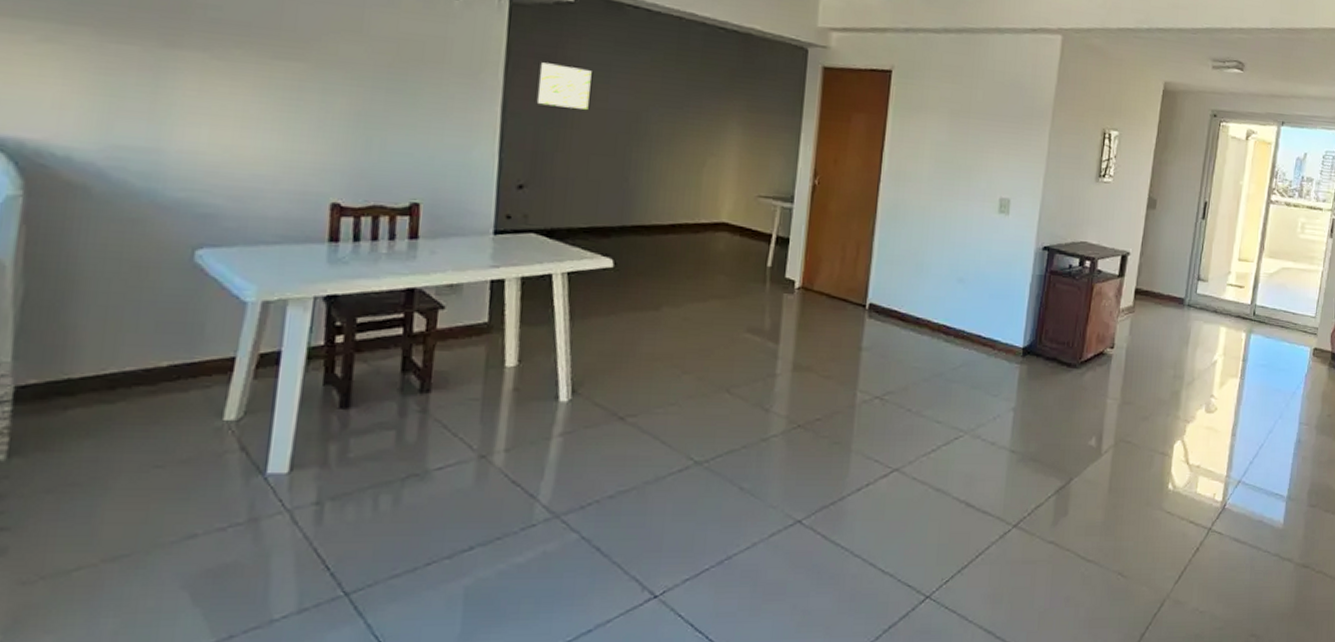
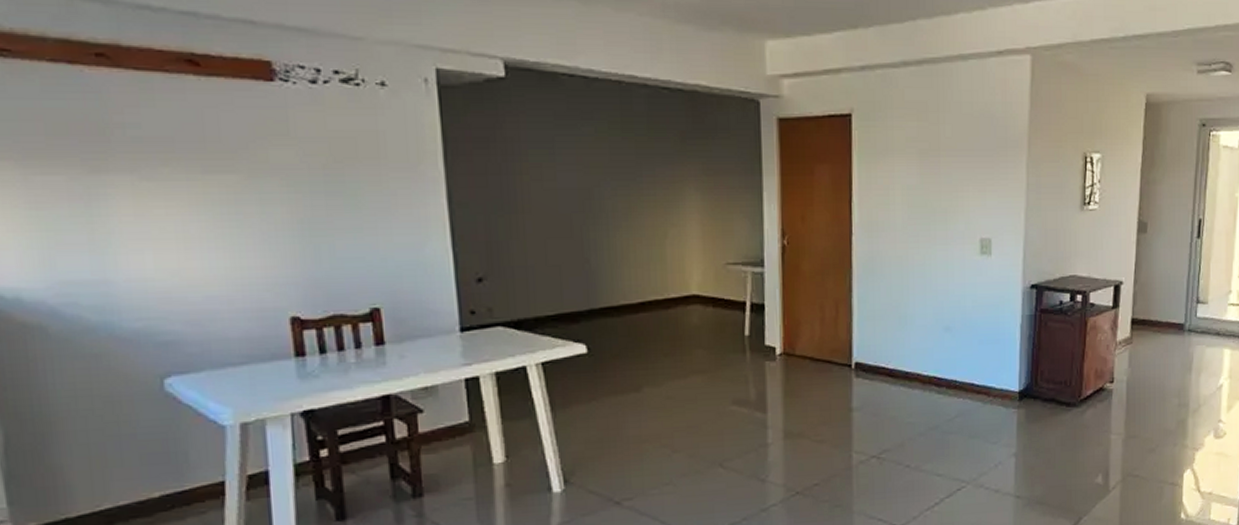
wall art: present [538,62,592,110] -> none [481,146,537,192]

